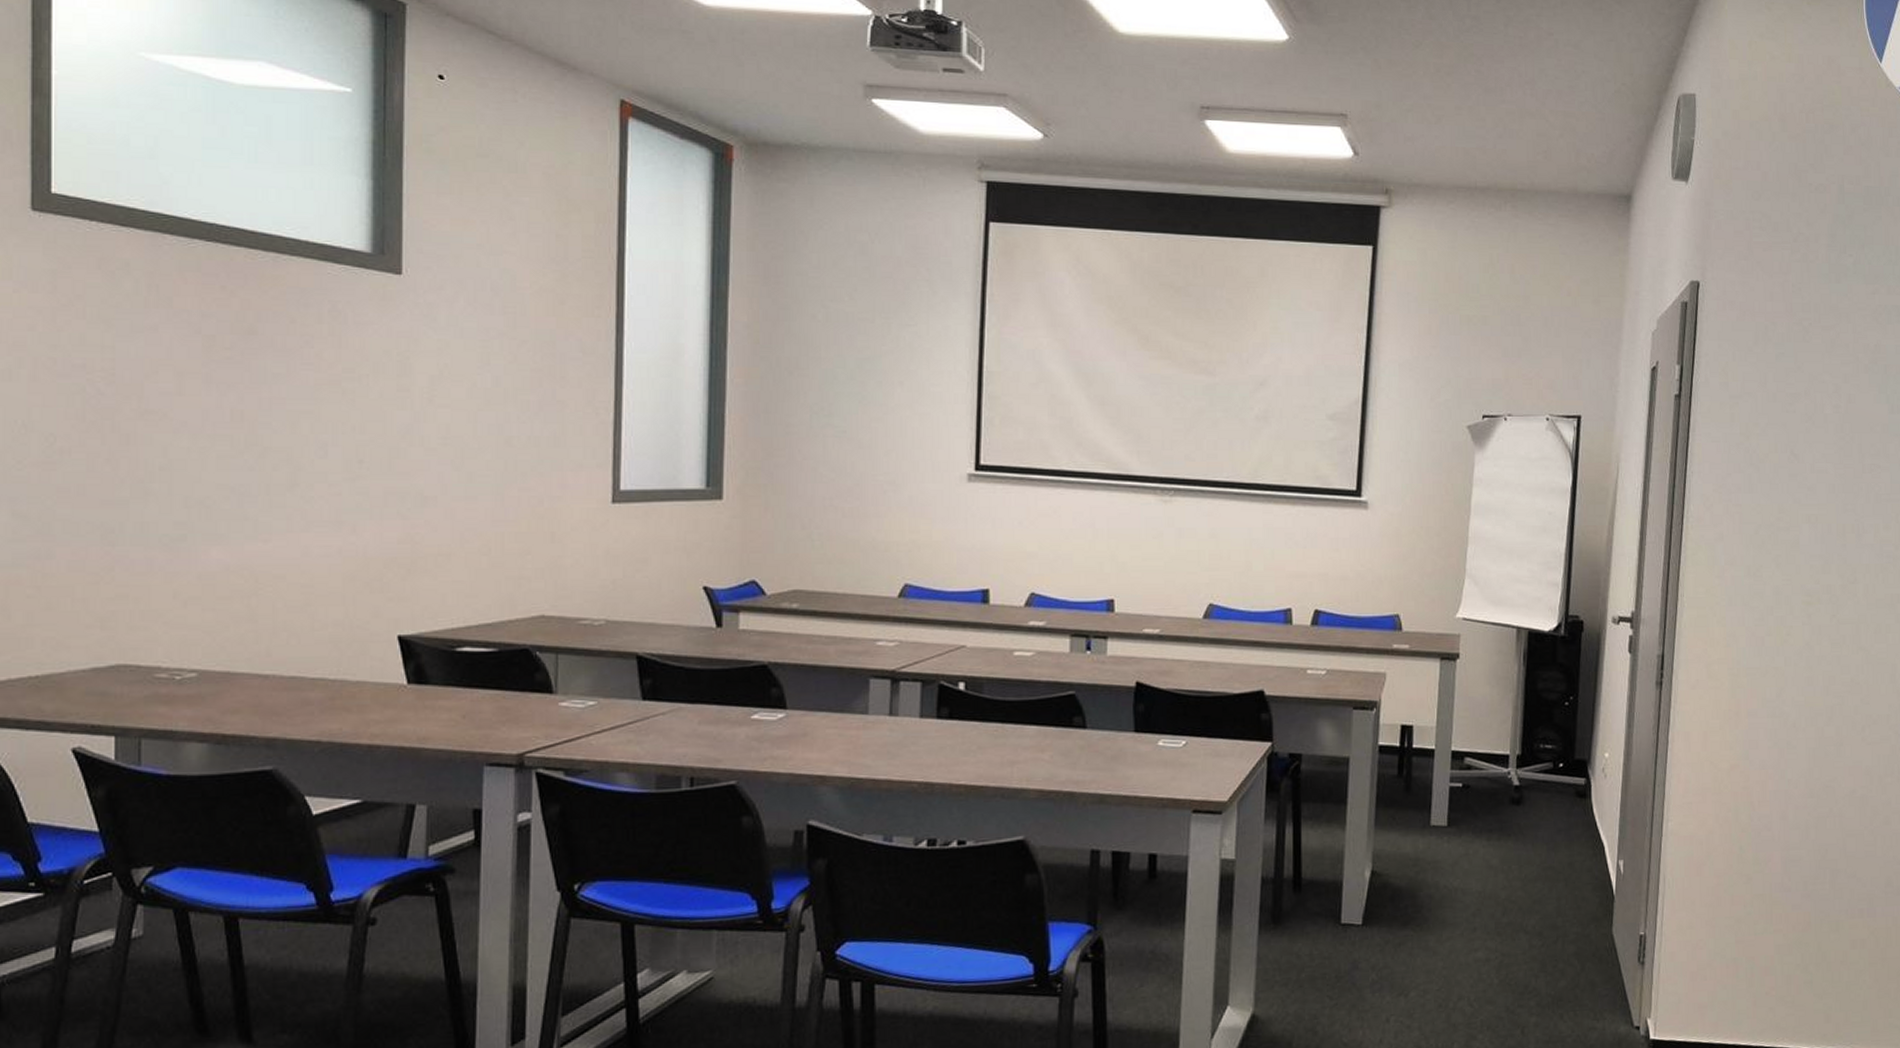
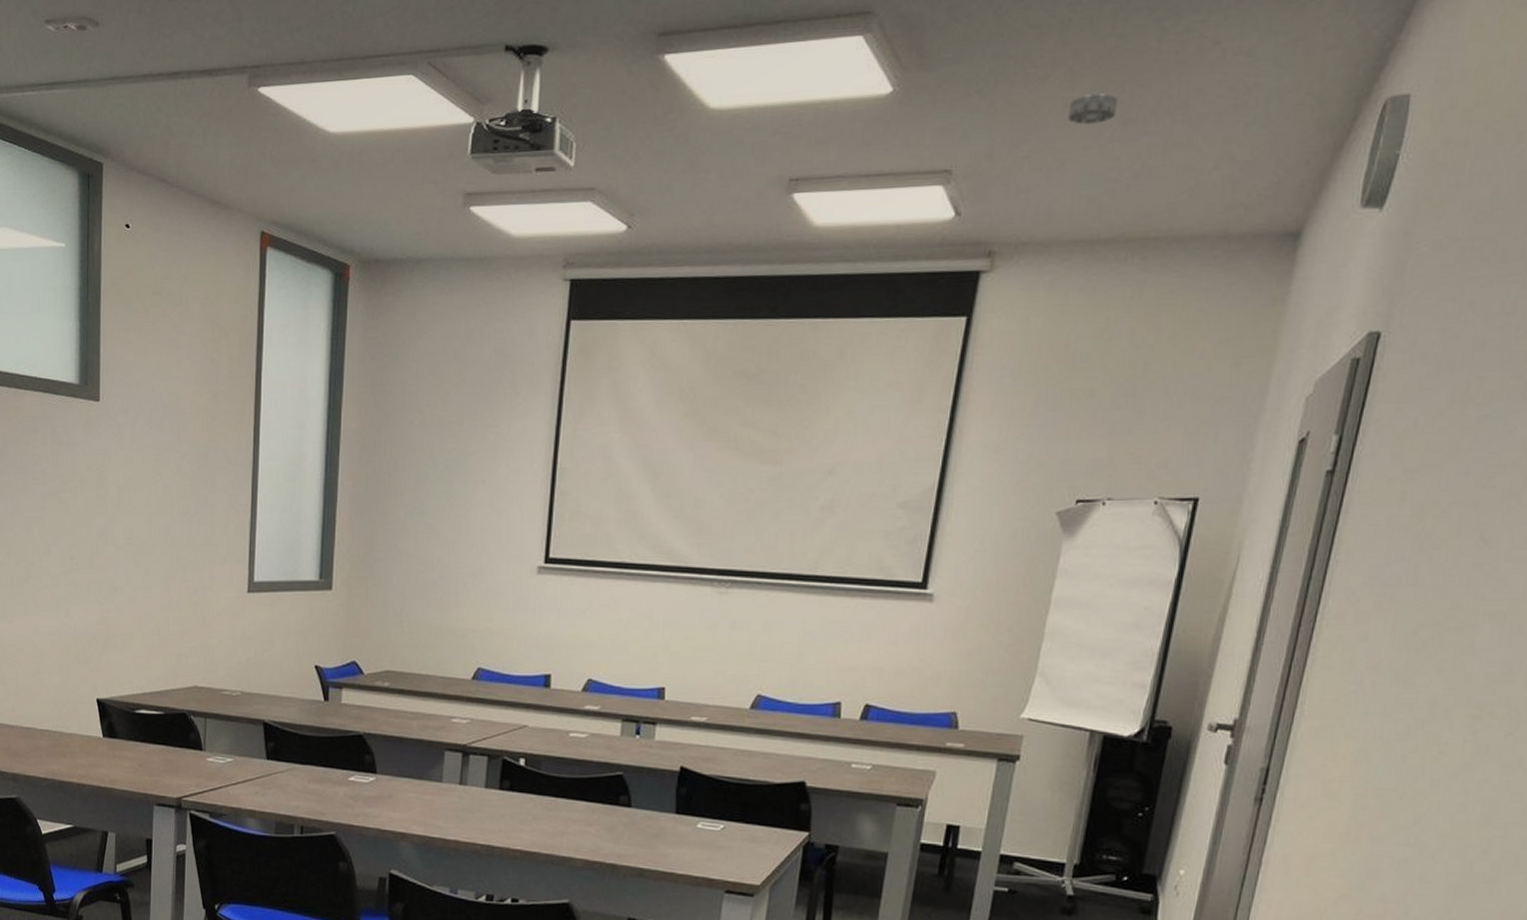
smoke detector: none [1440,63,1479,89] -> present [1067,93,1118,125]

